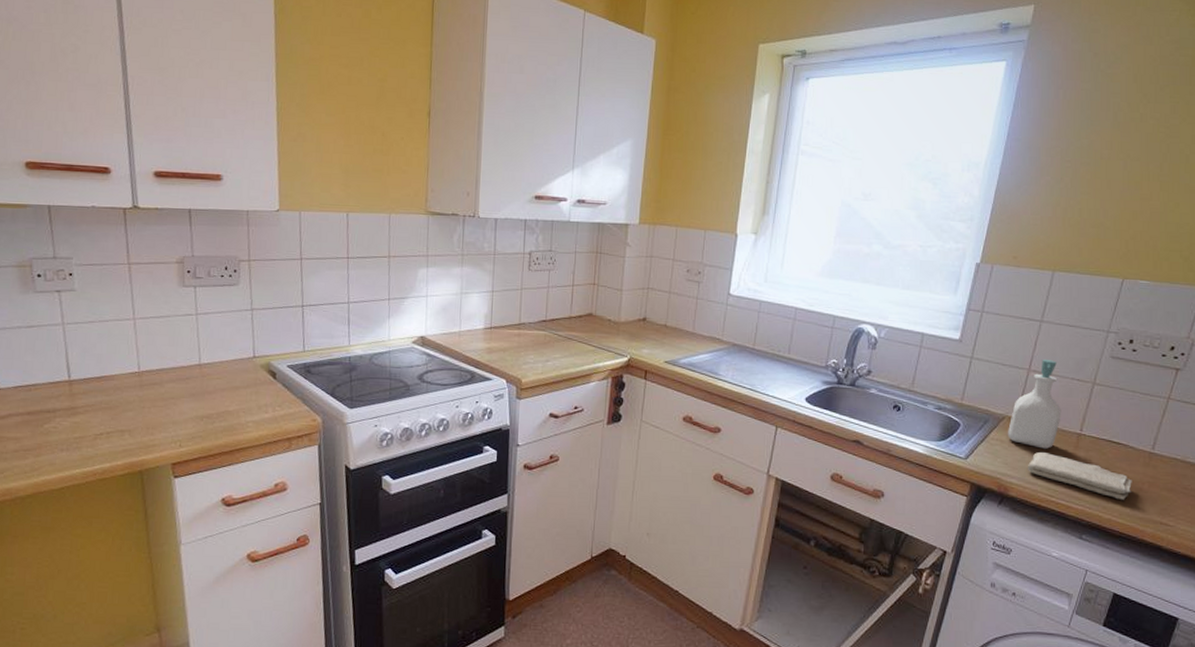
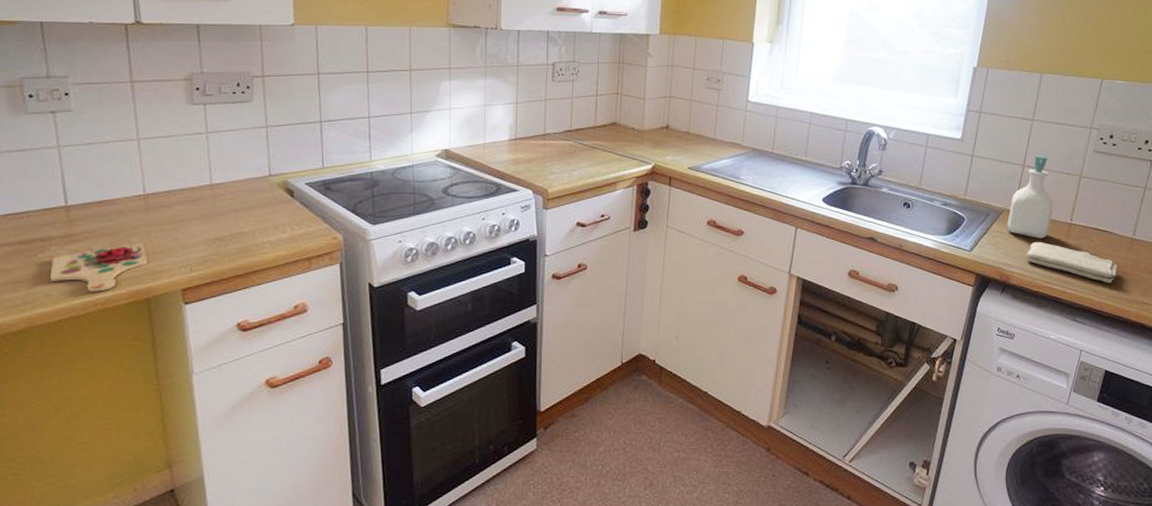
cutting board: none [55,414,142,463] -> present [50,239,148,292]

